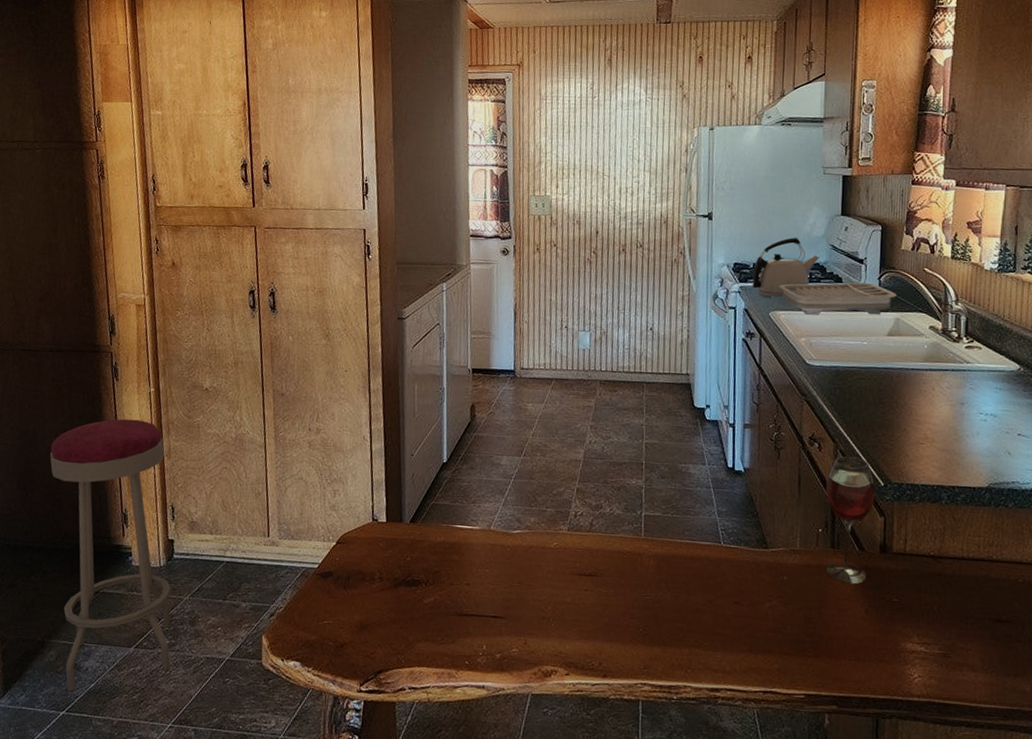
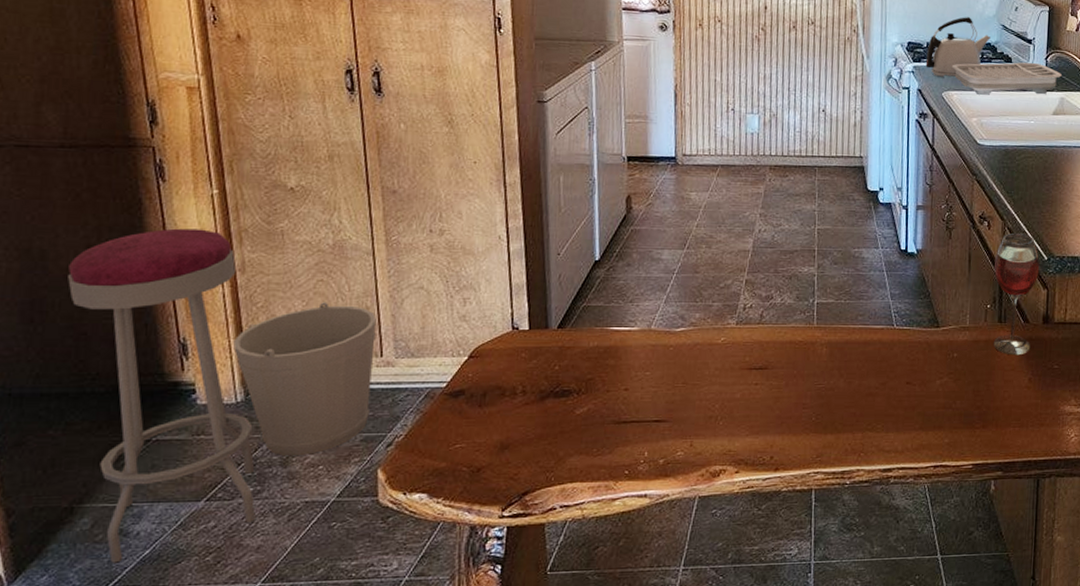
bucket: none [159,486,266,618] -> present [233,302,377,457]

